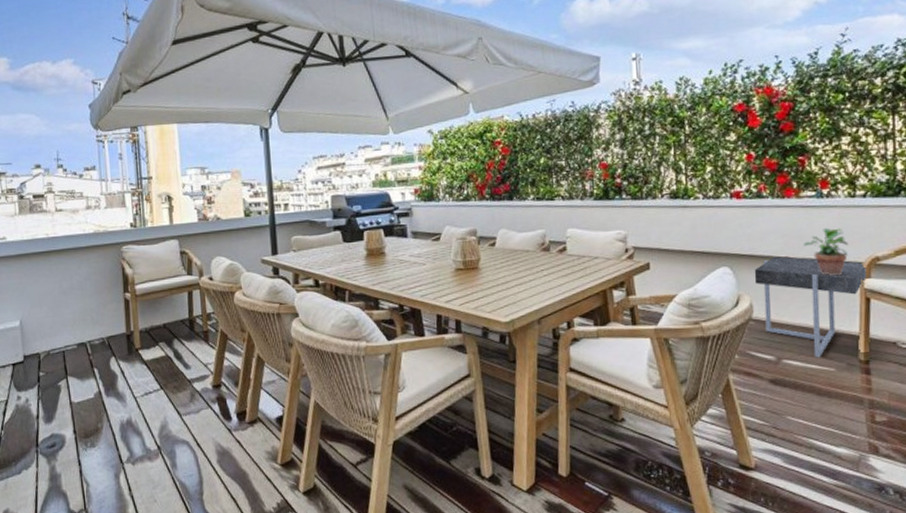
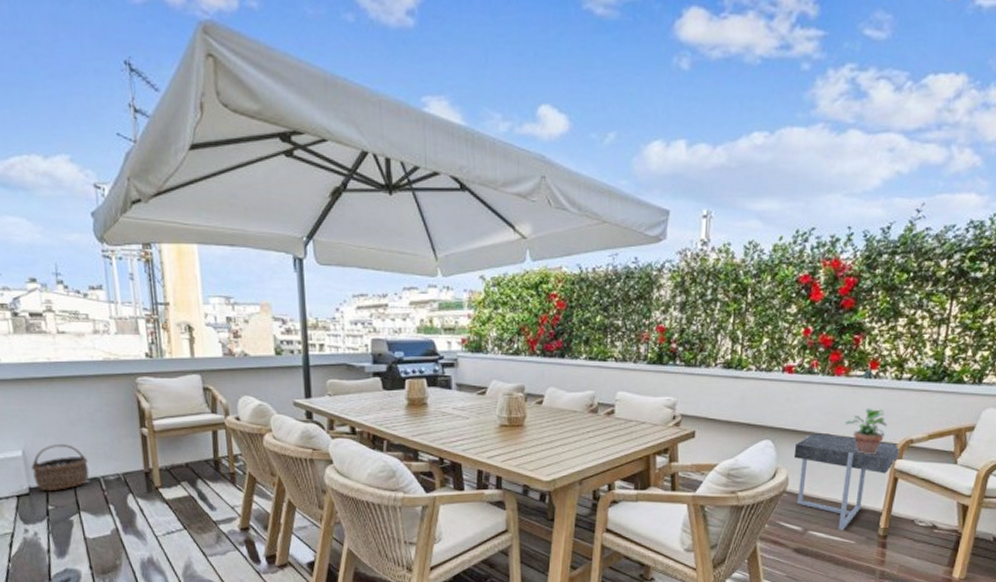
wicker basket: none [26,312,77,359] -> present [31,444,89,492]

